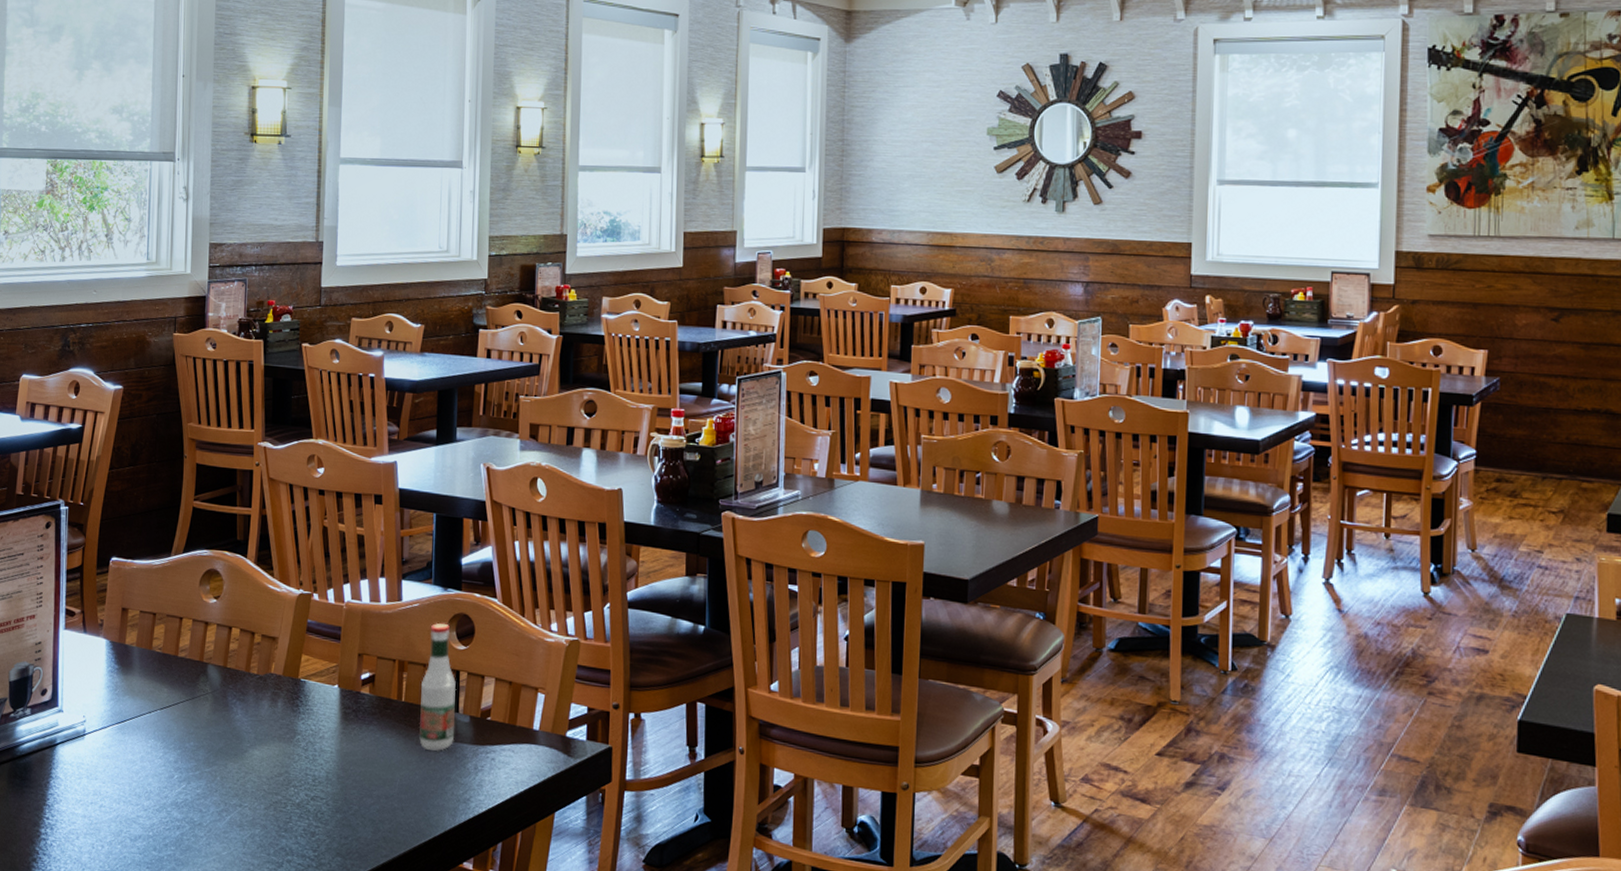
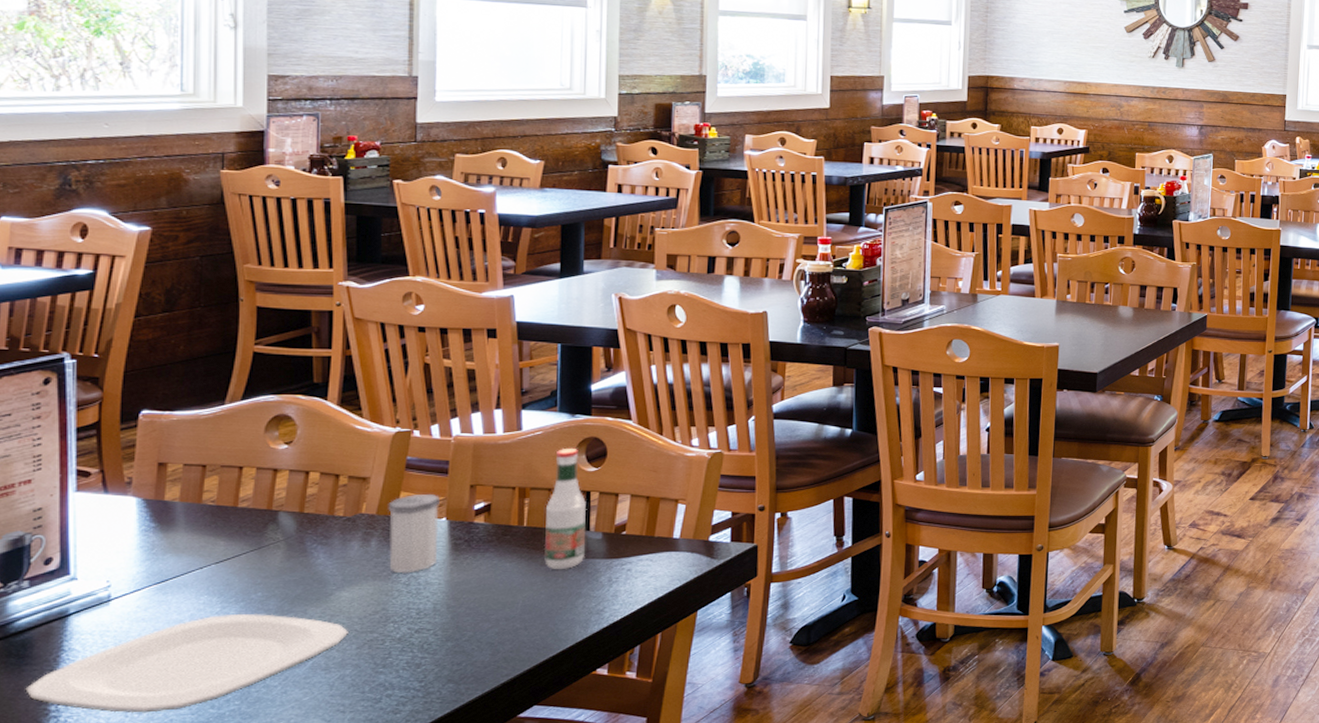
plate: none [25,760,258,848] -> present [25,613,348,713]
salt shaker: none [291,658,333,738] -> present [388,493,440,574]

